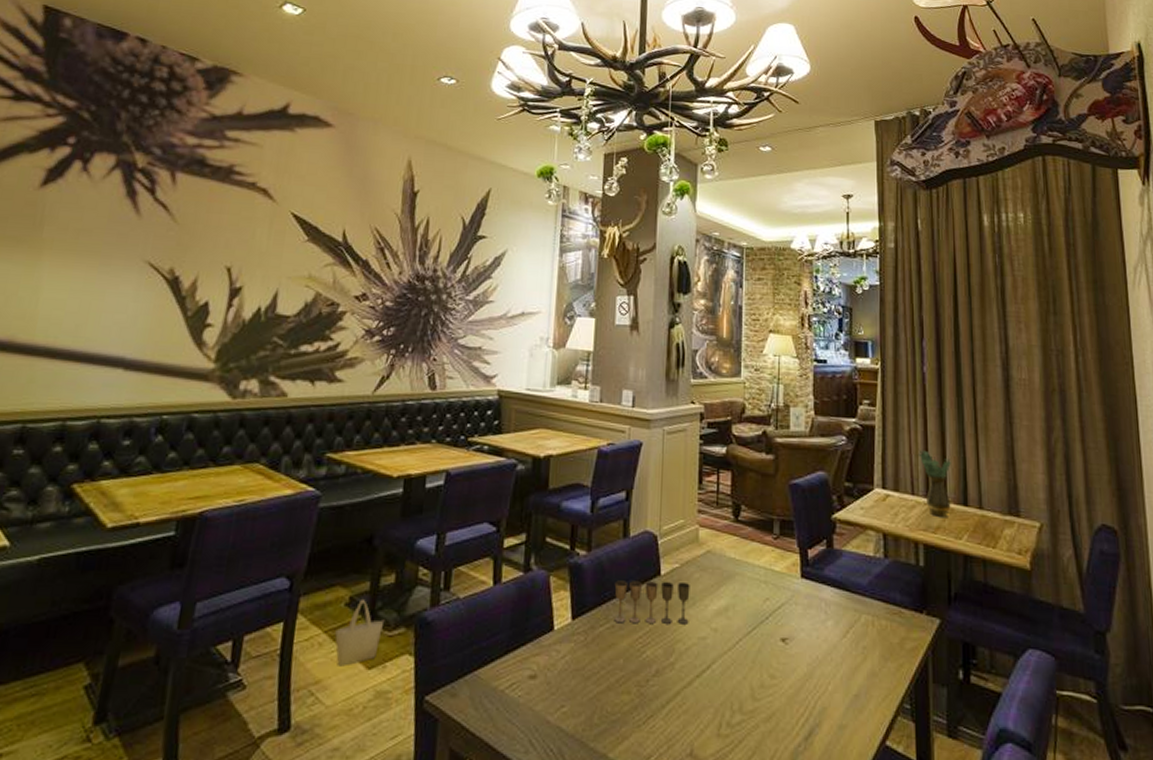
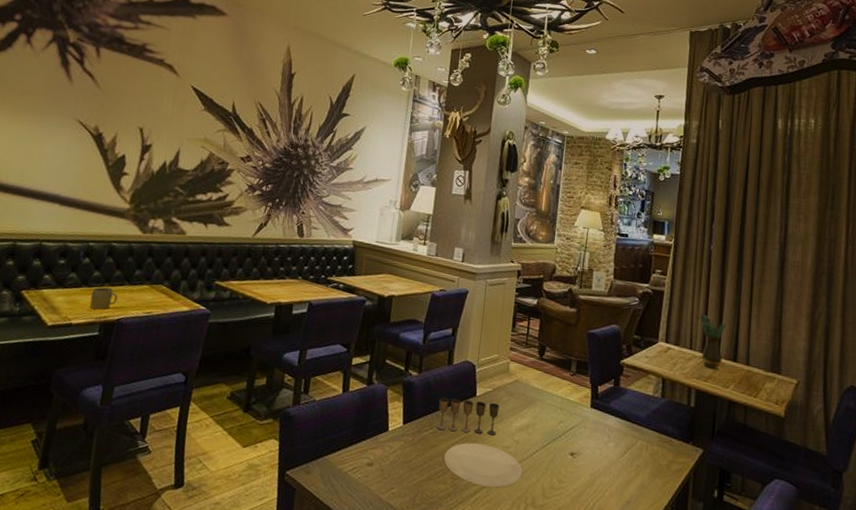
mug: none [163,471,200,502] -> present [90,287,118,310]
shopping bag: present [335,598,385,667] -> none [218,394,257,444]
plate: none [626,636,724,694] -> present [444,442,523,489]

